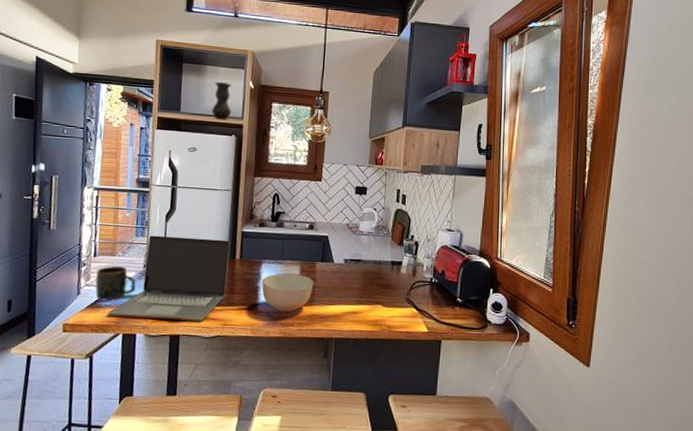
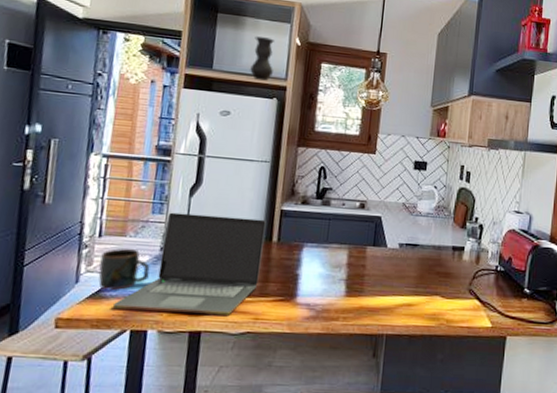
bowl: present [261,273,314,313] -> none [301,258,364,305]

